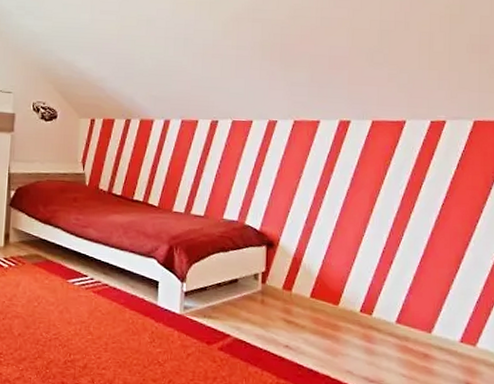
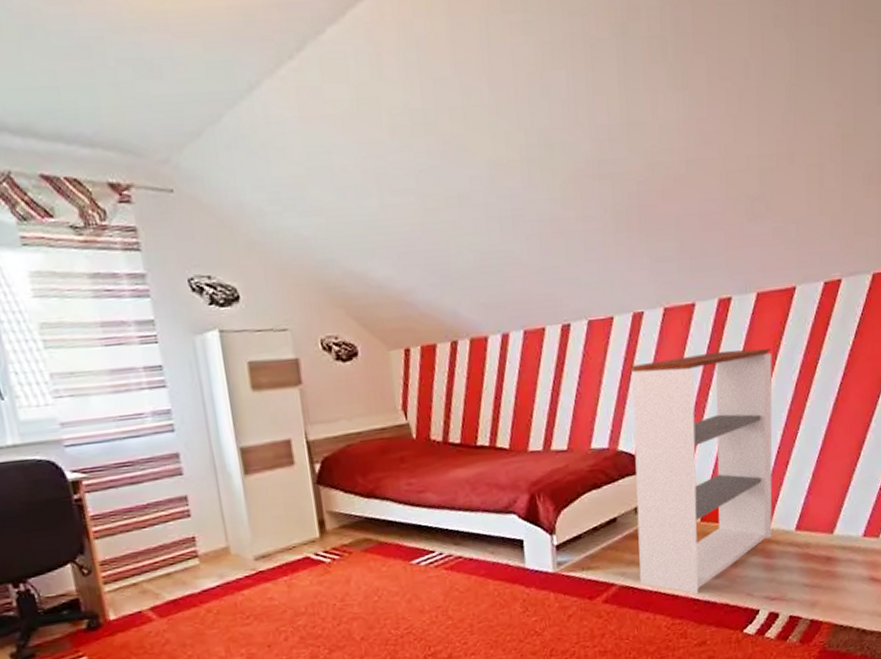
bookshelf: none [252,159,383,361] -> present [631,347,773,594]

